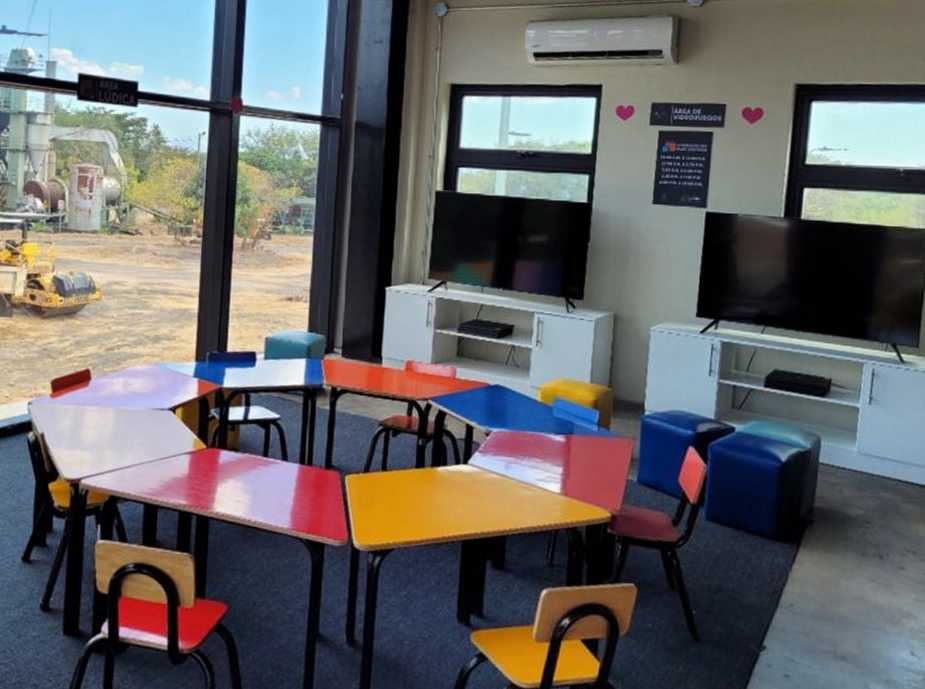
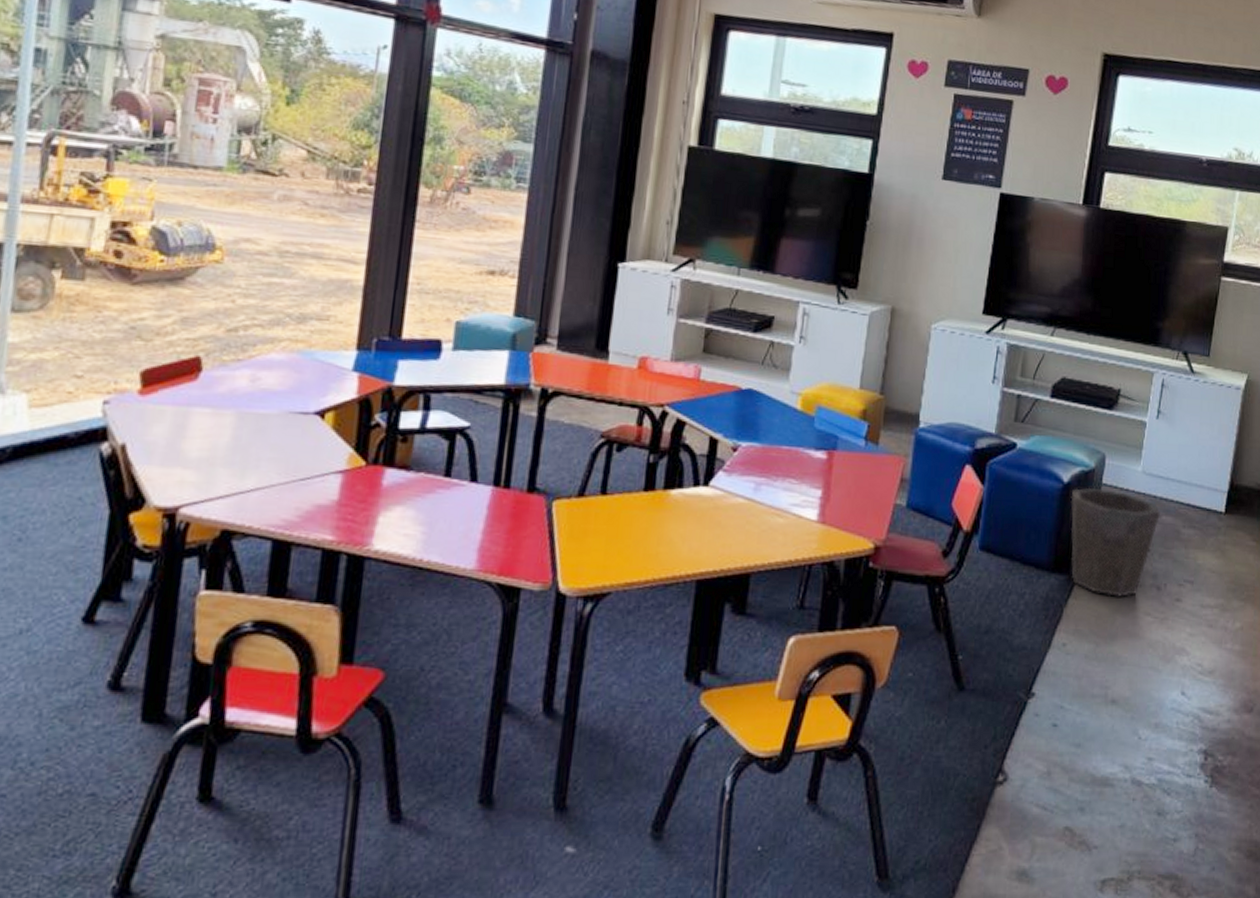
waste bin: none [789,466,878,564] -> present [1070,487,1160,597]

